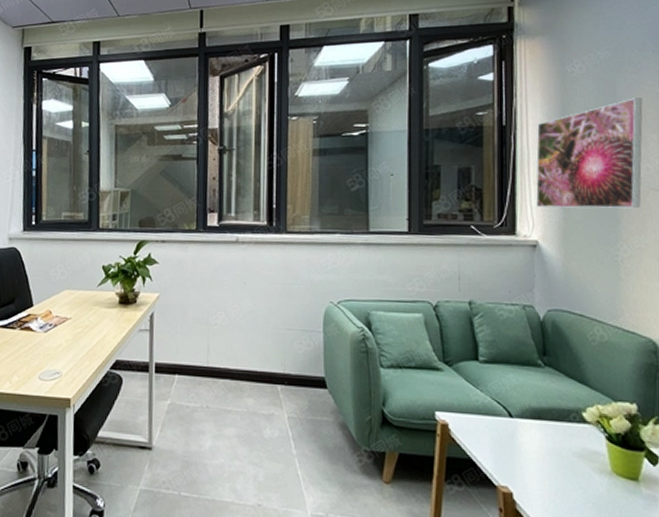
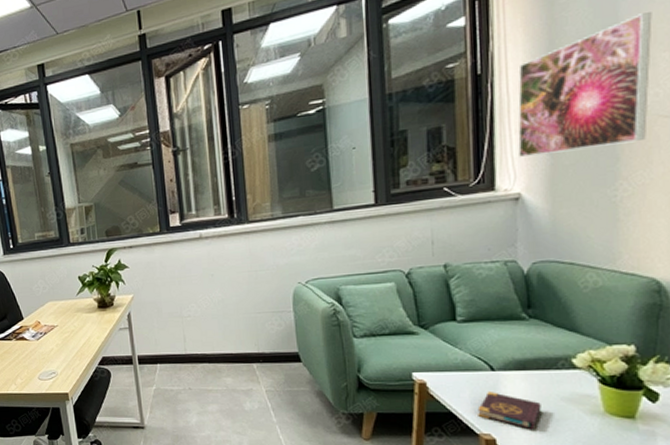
book: none [496,438,555,486] -> present [477,390,541,430]

